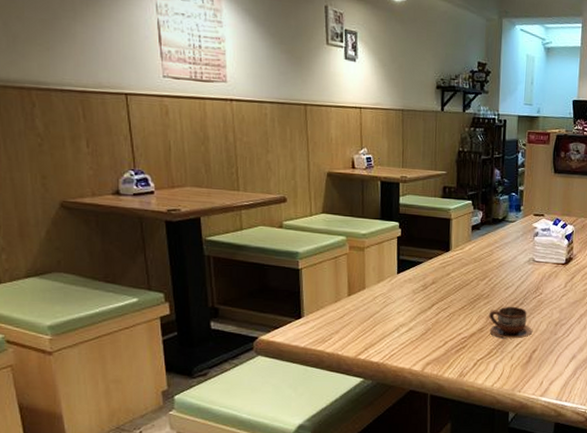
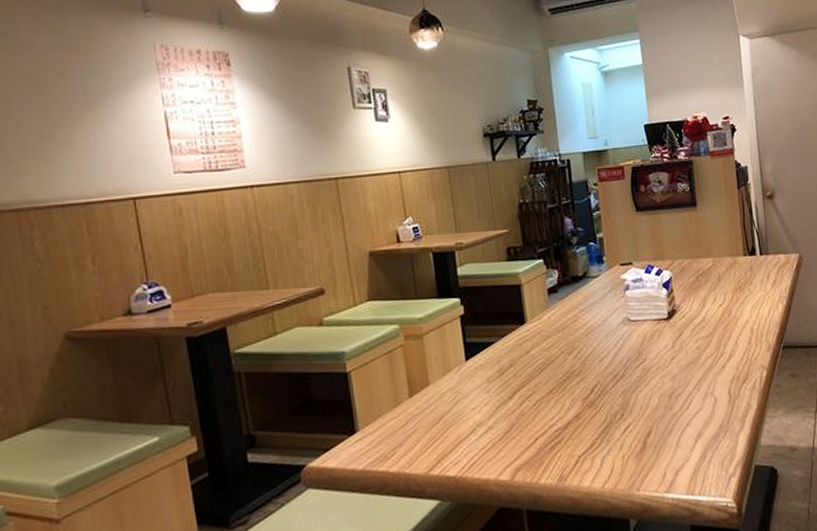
cup: present [489,306,533,339] -> none [584,380,643,424]

